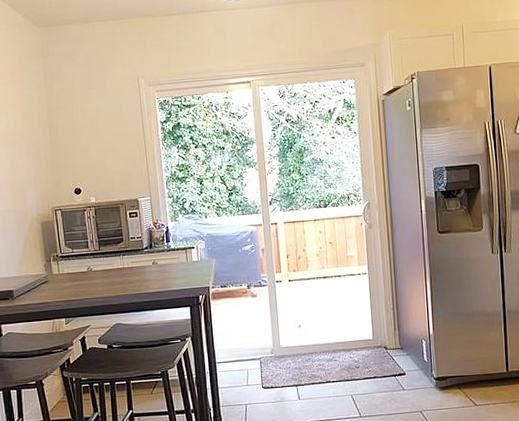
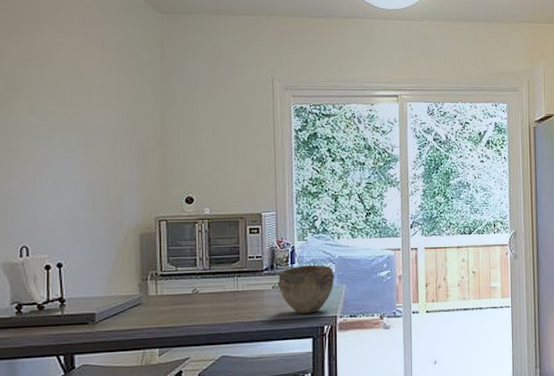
bowl: none [156,242,205,286] -> present [277,264,335,314]

